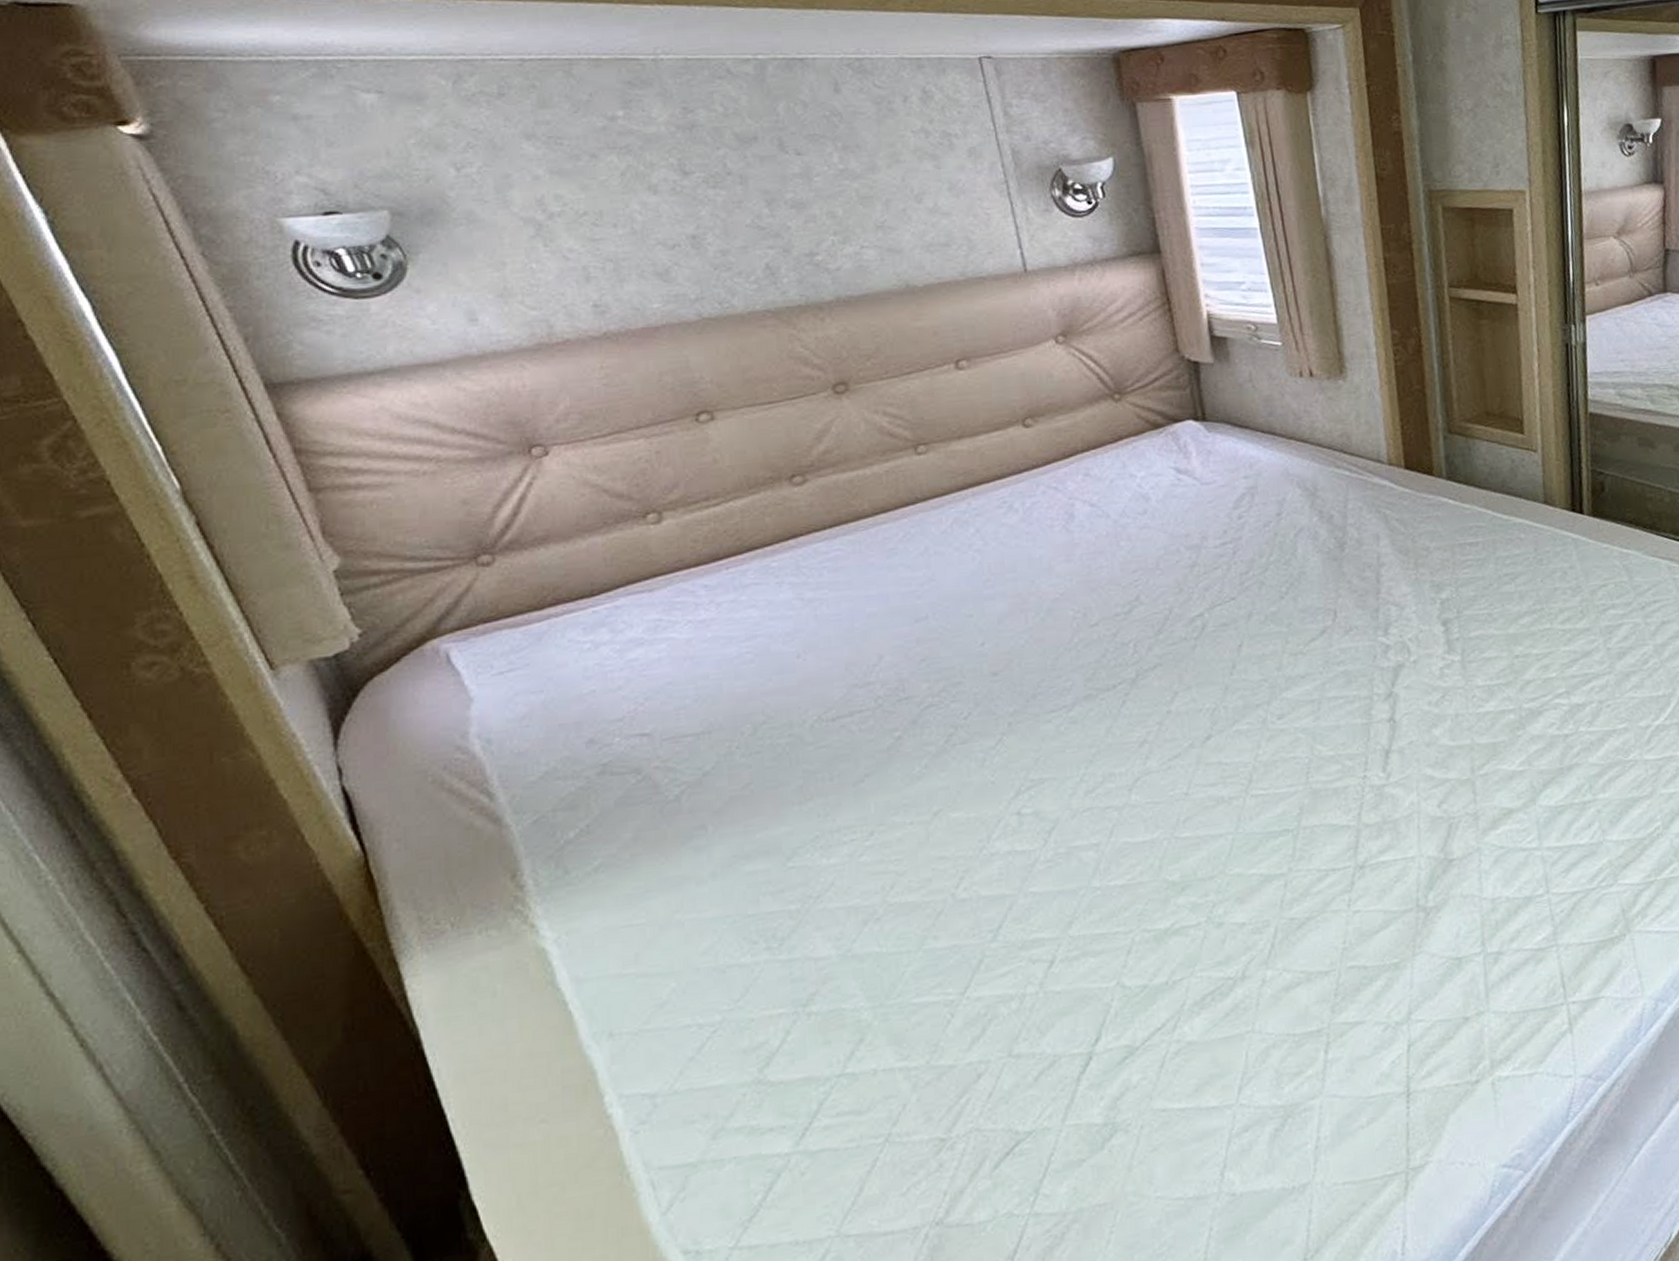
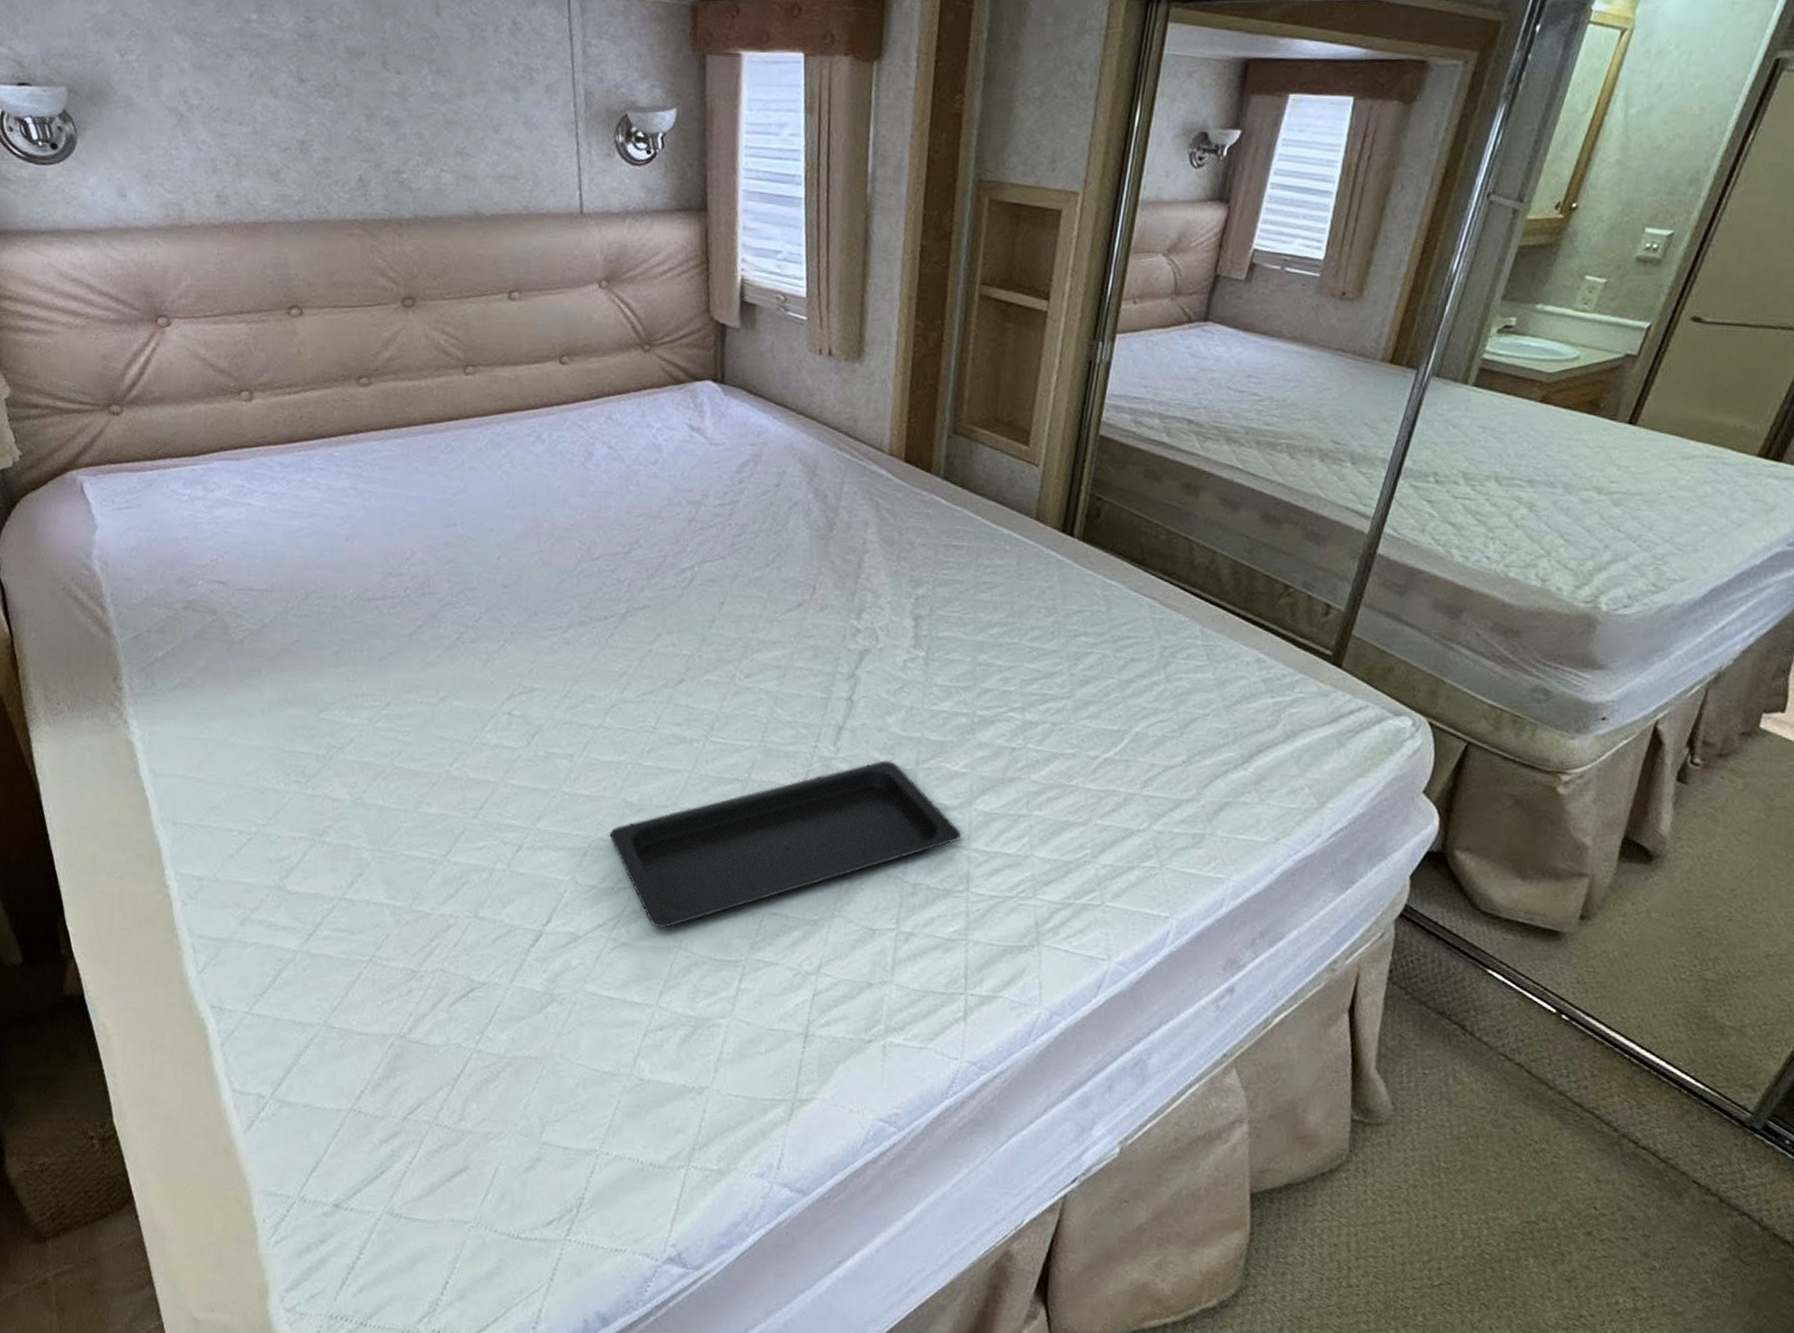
serving tray: none [1154,774,1532,1016] -> present [609,759,962,929]

